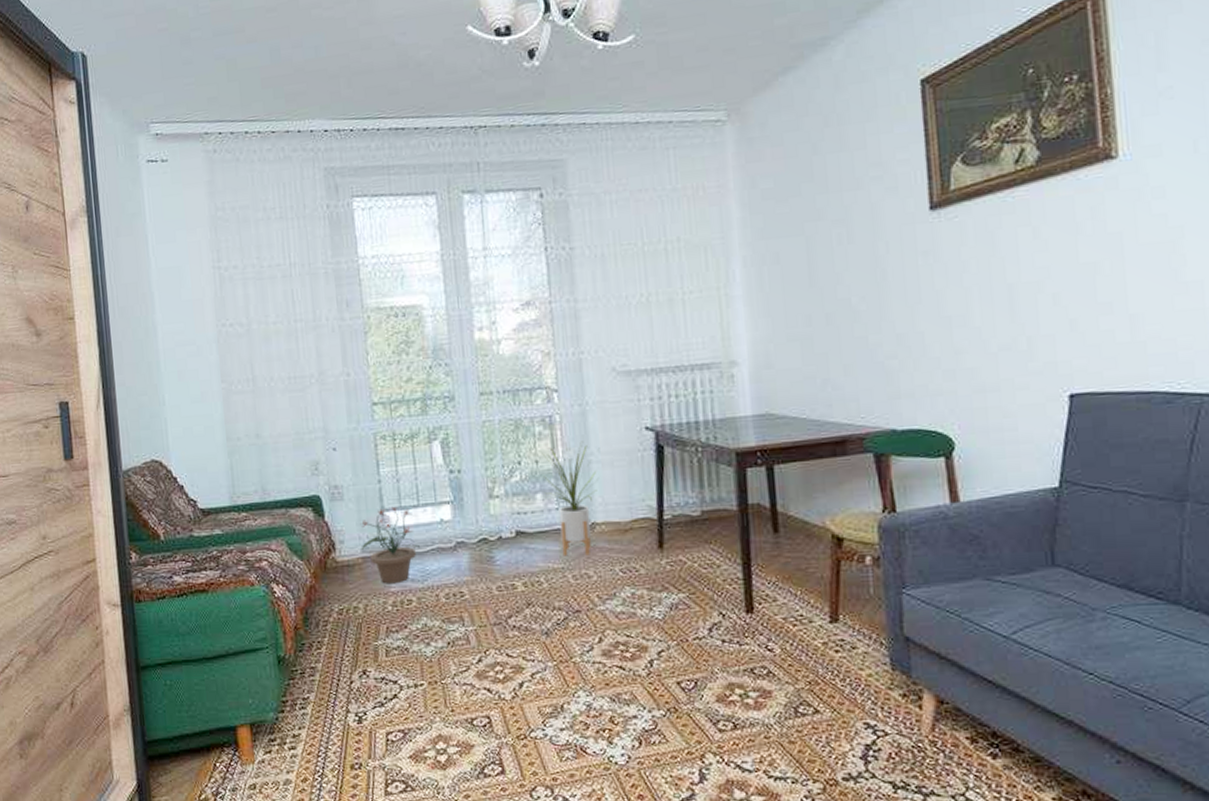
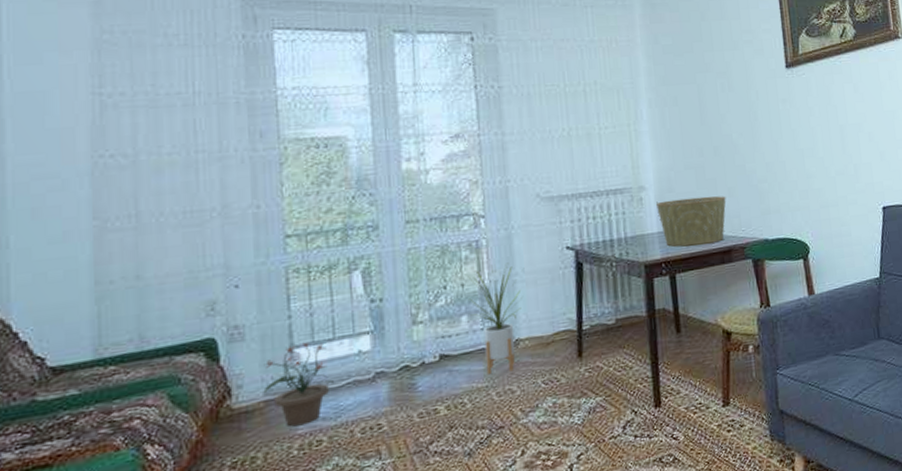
basket: none [751,374,841,434] -> present [656,196,726,247]

